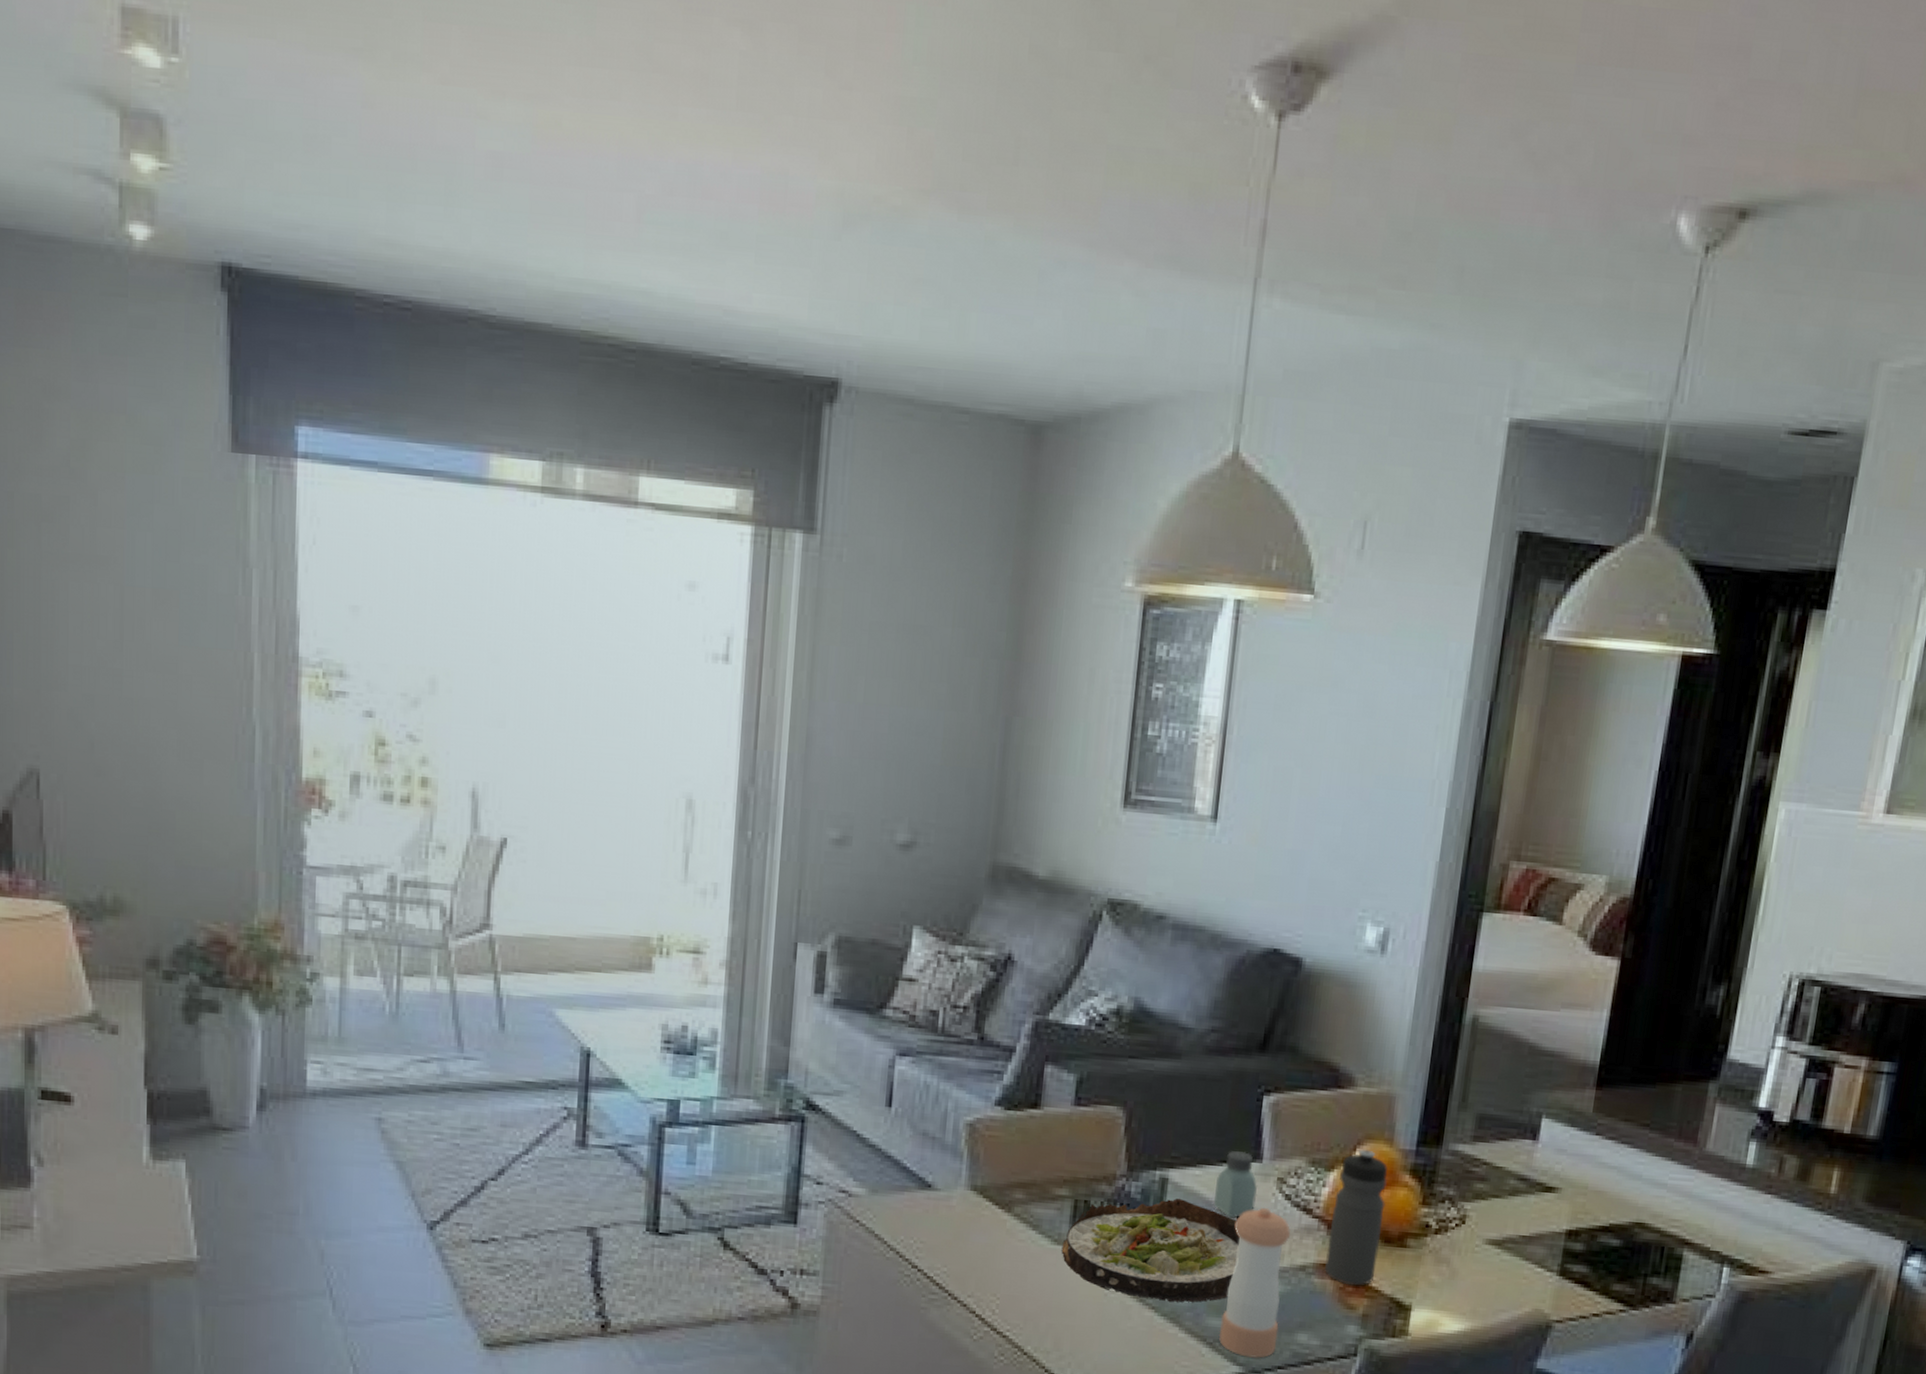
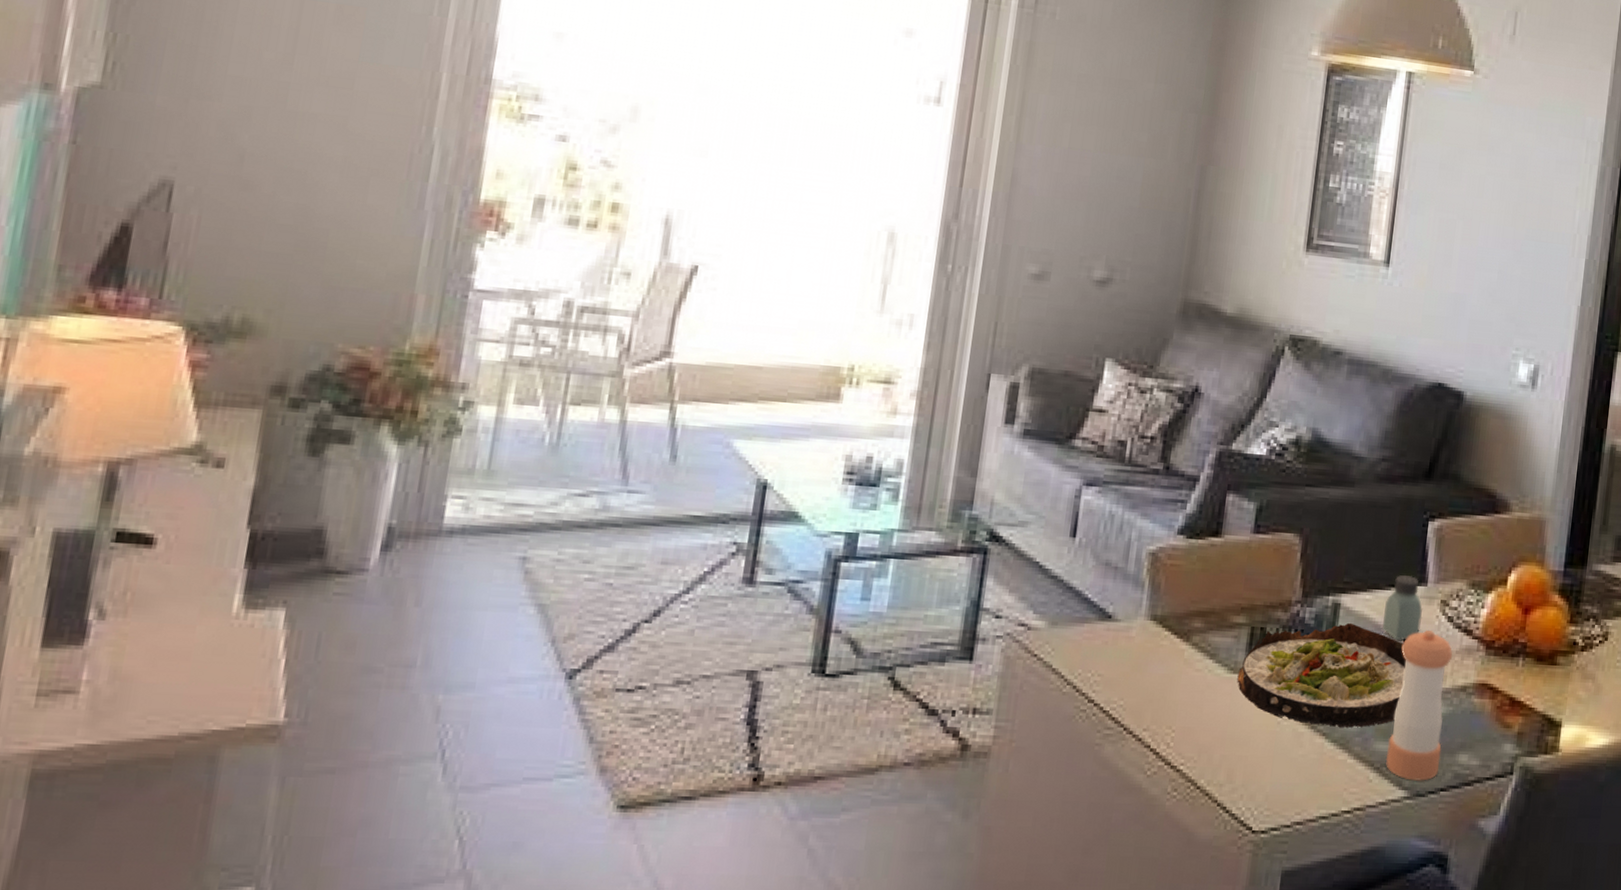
water bottle: present [1324,1149,1388,1286] -> none [1483,571,1540,704]

